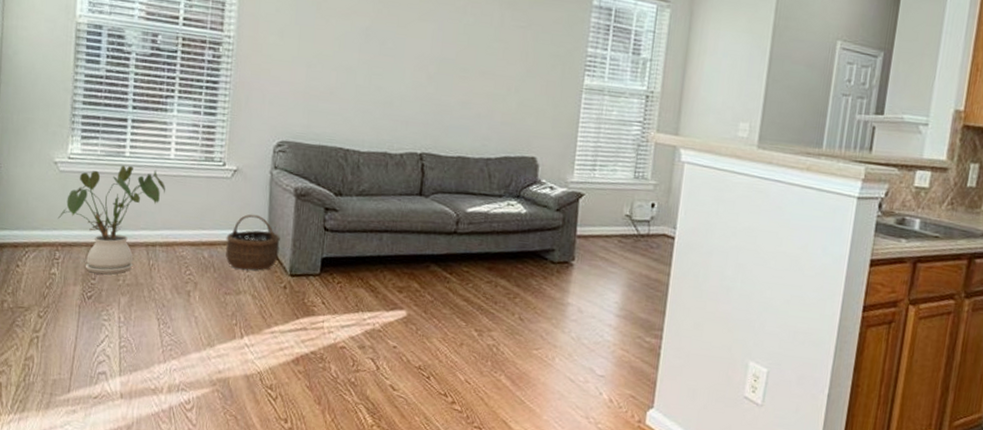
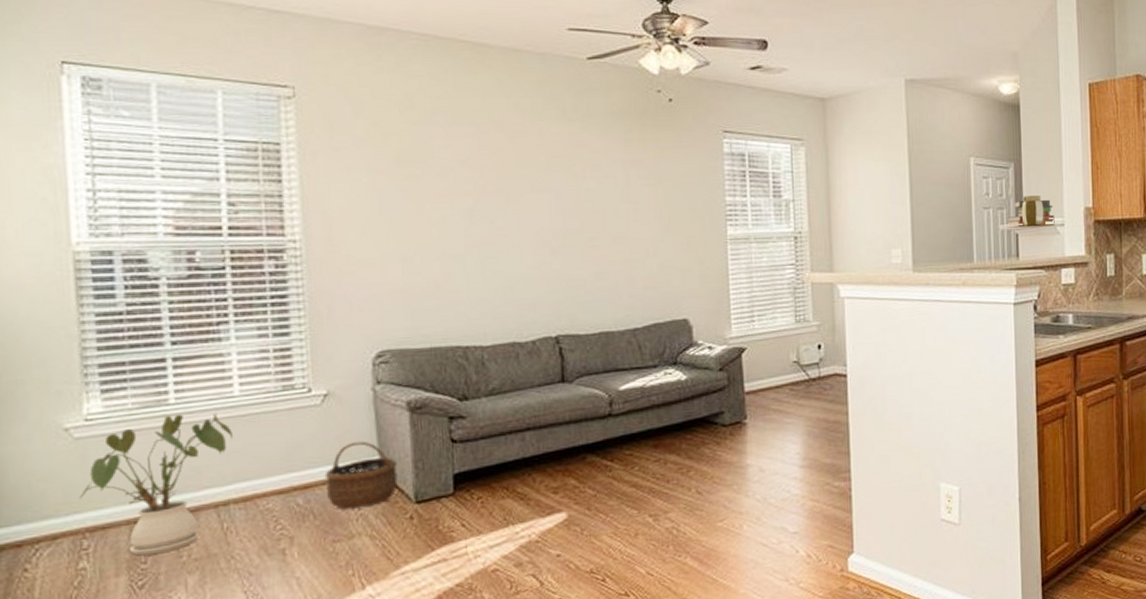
books: none [865,92,920,125] -> present [1007,199,1055,228]
jar: none [882,88,909,122] -> present [1021,196,1044,226]

